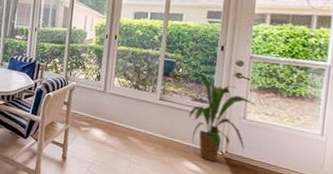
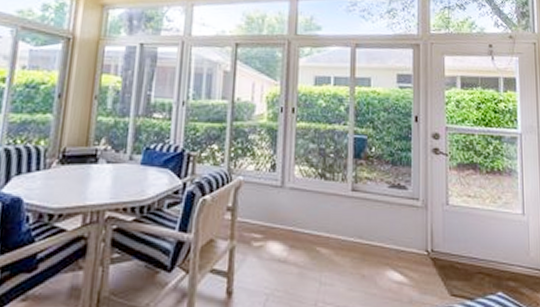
house plant: present [188,72,258,162] -> none [386,151,459,265]

